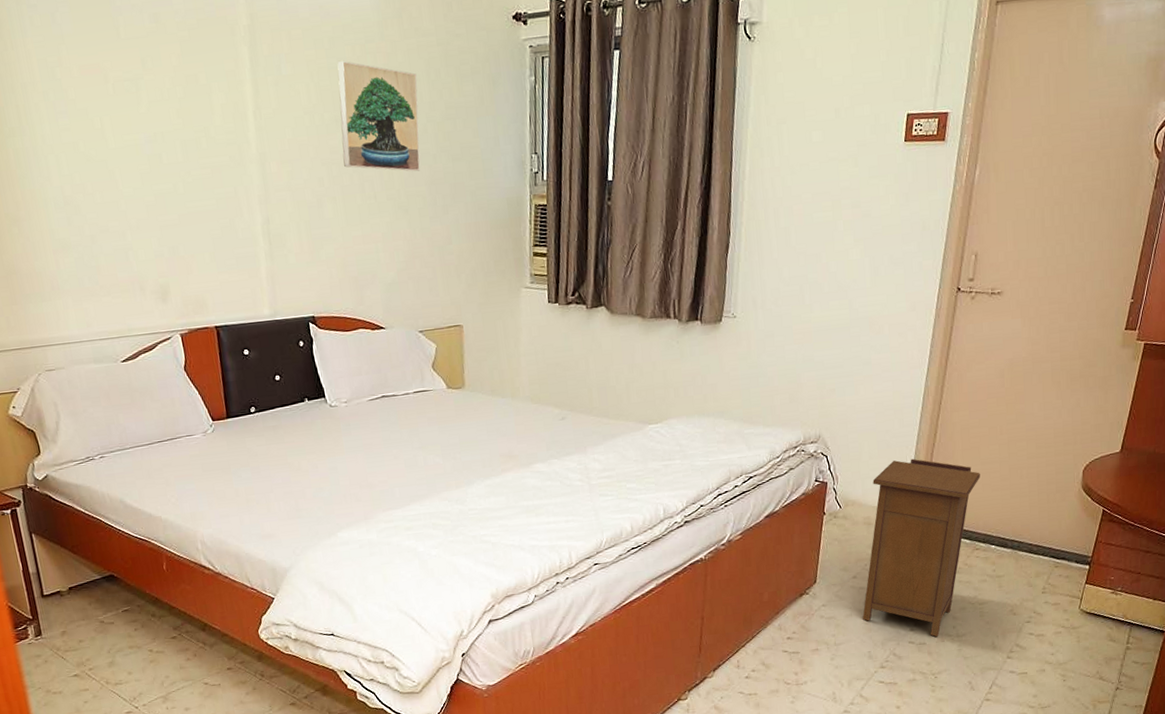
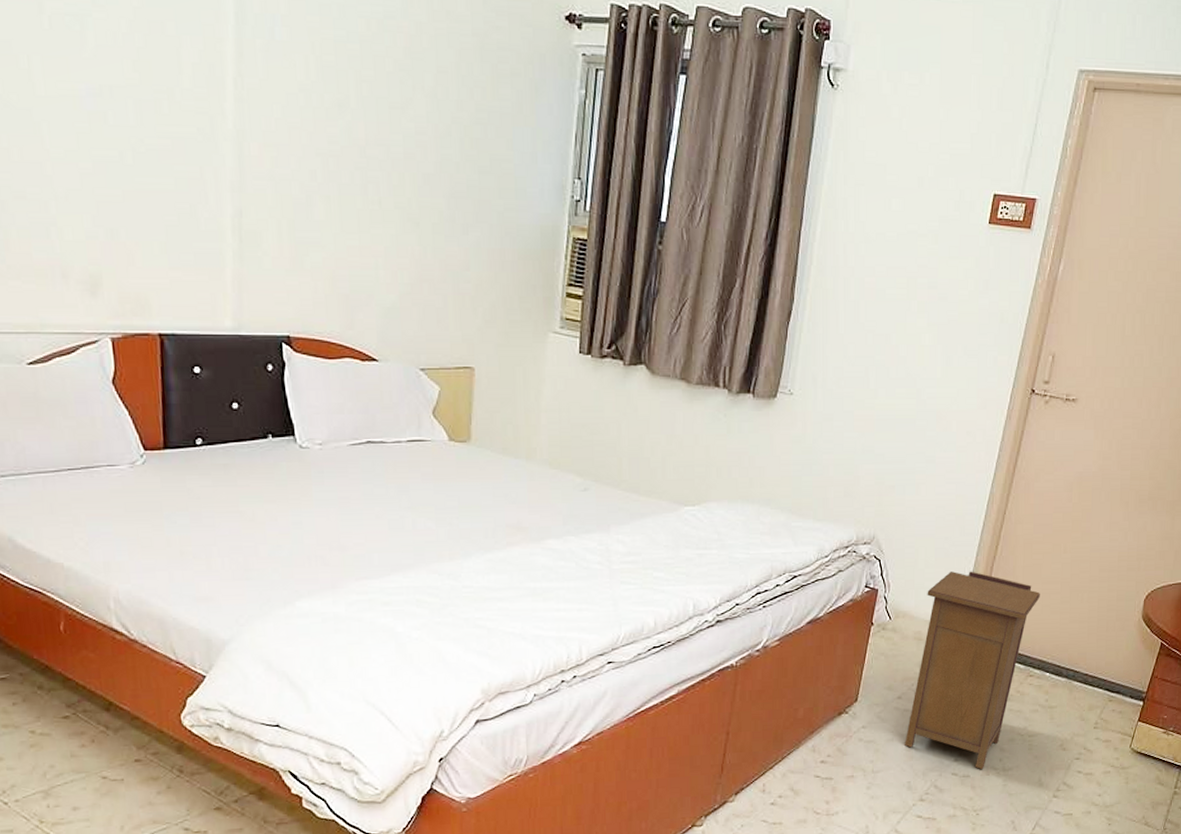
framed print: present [337,61,420,172] -> none [343,35,444,180]

